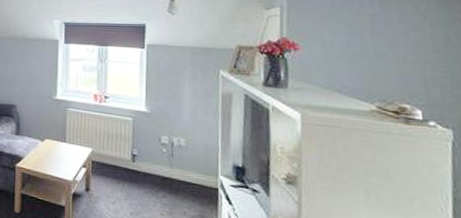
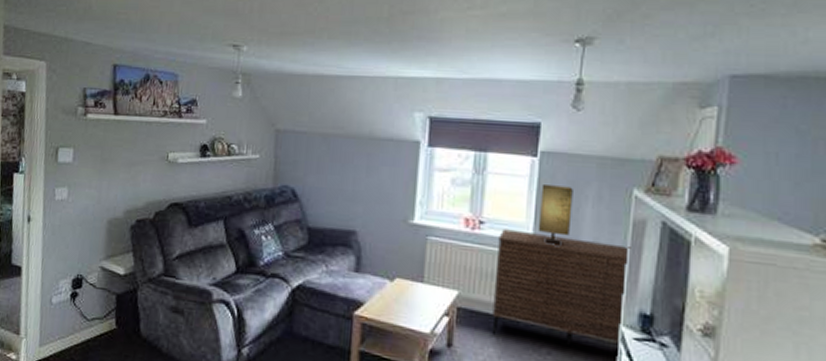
sideboard: none [119,102,222,191] -> present [491,229,631,347]
table lamp: none [149,69,174,114] -> present [537,185,573,246]

